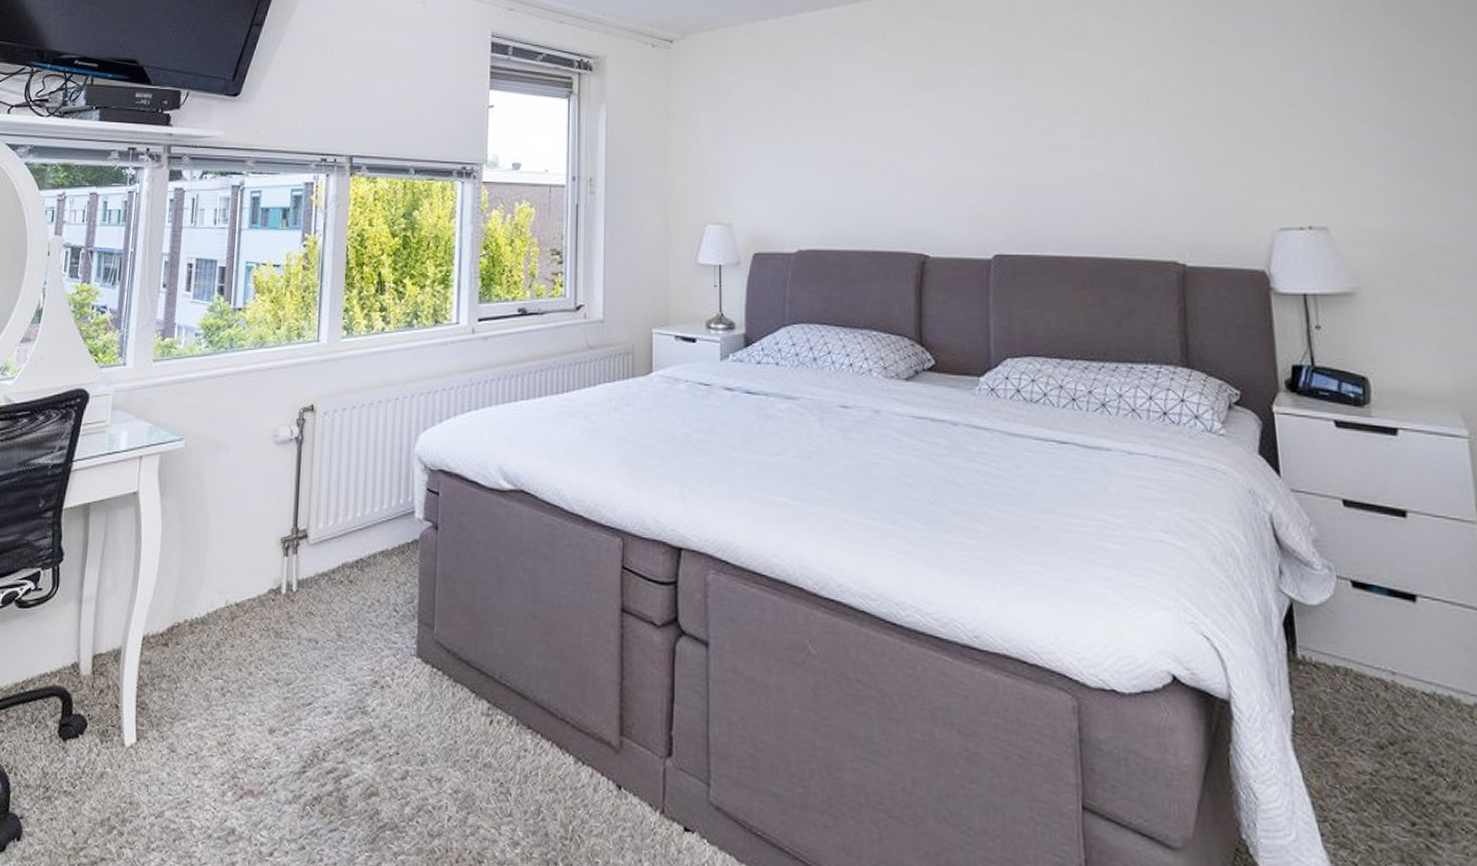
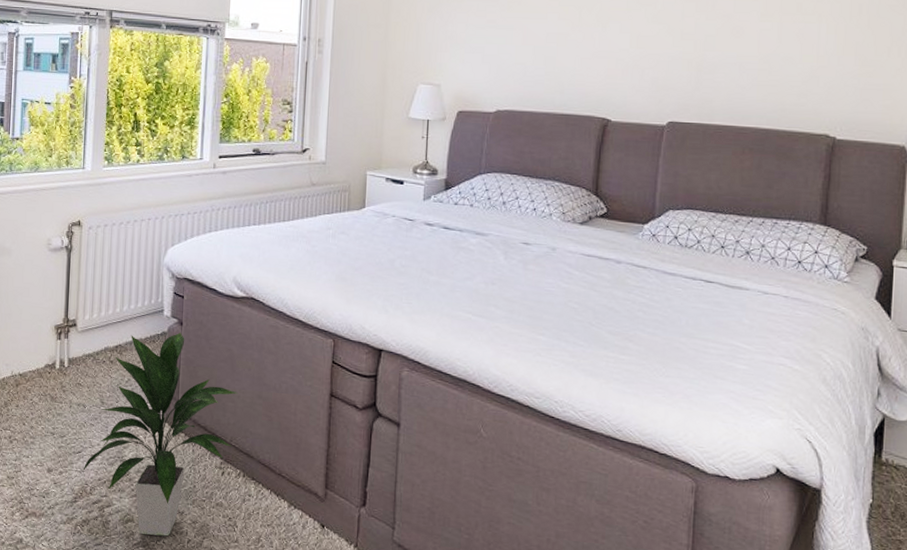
indoor plant: none [312,538,507,814] -> present [82,332,237,537]

